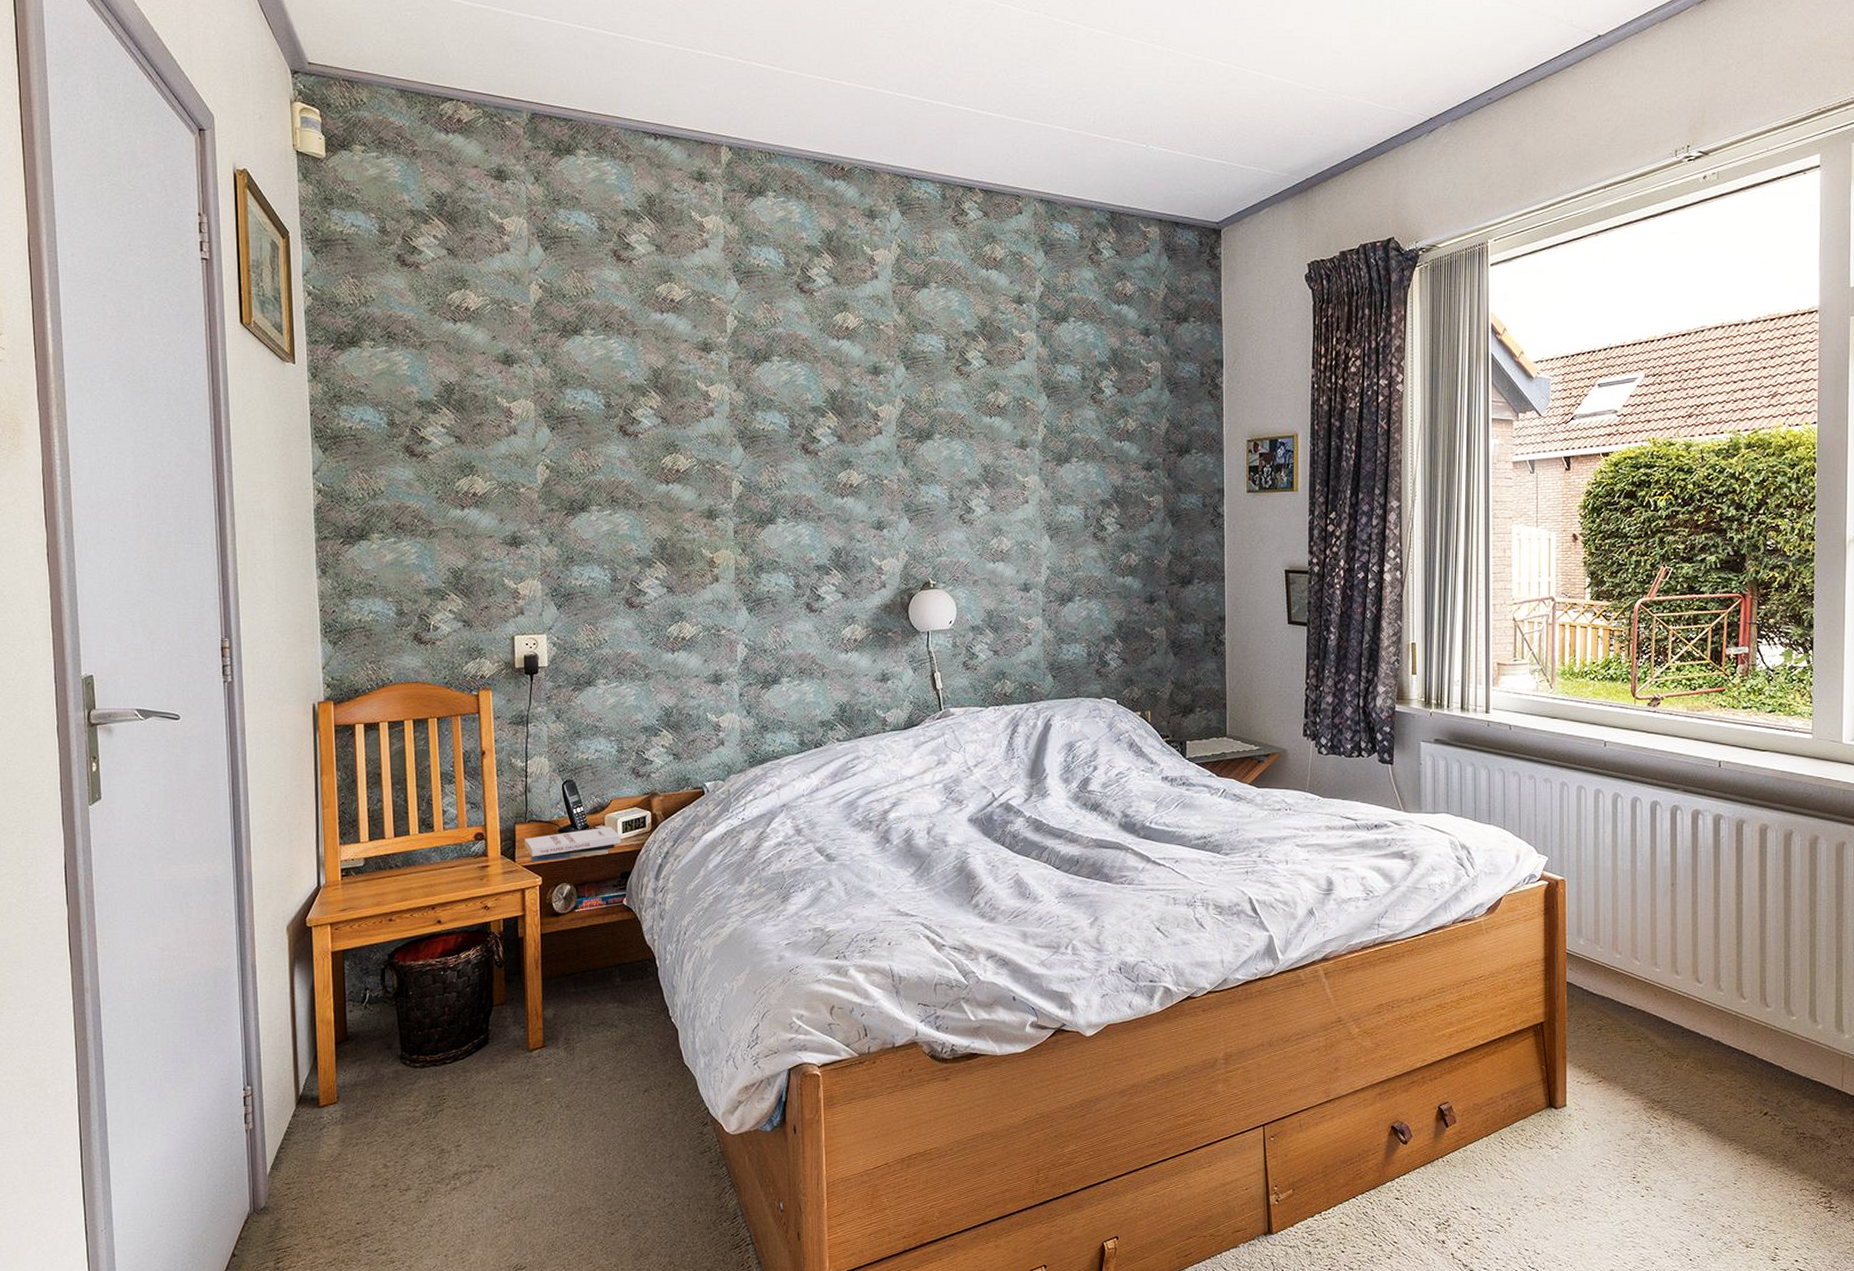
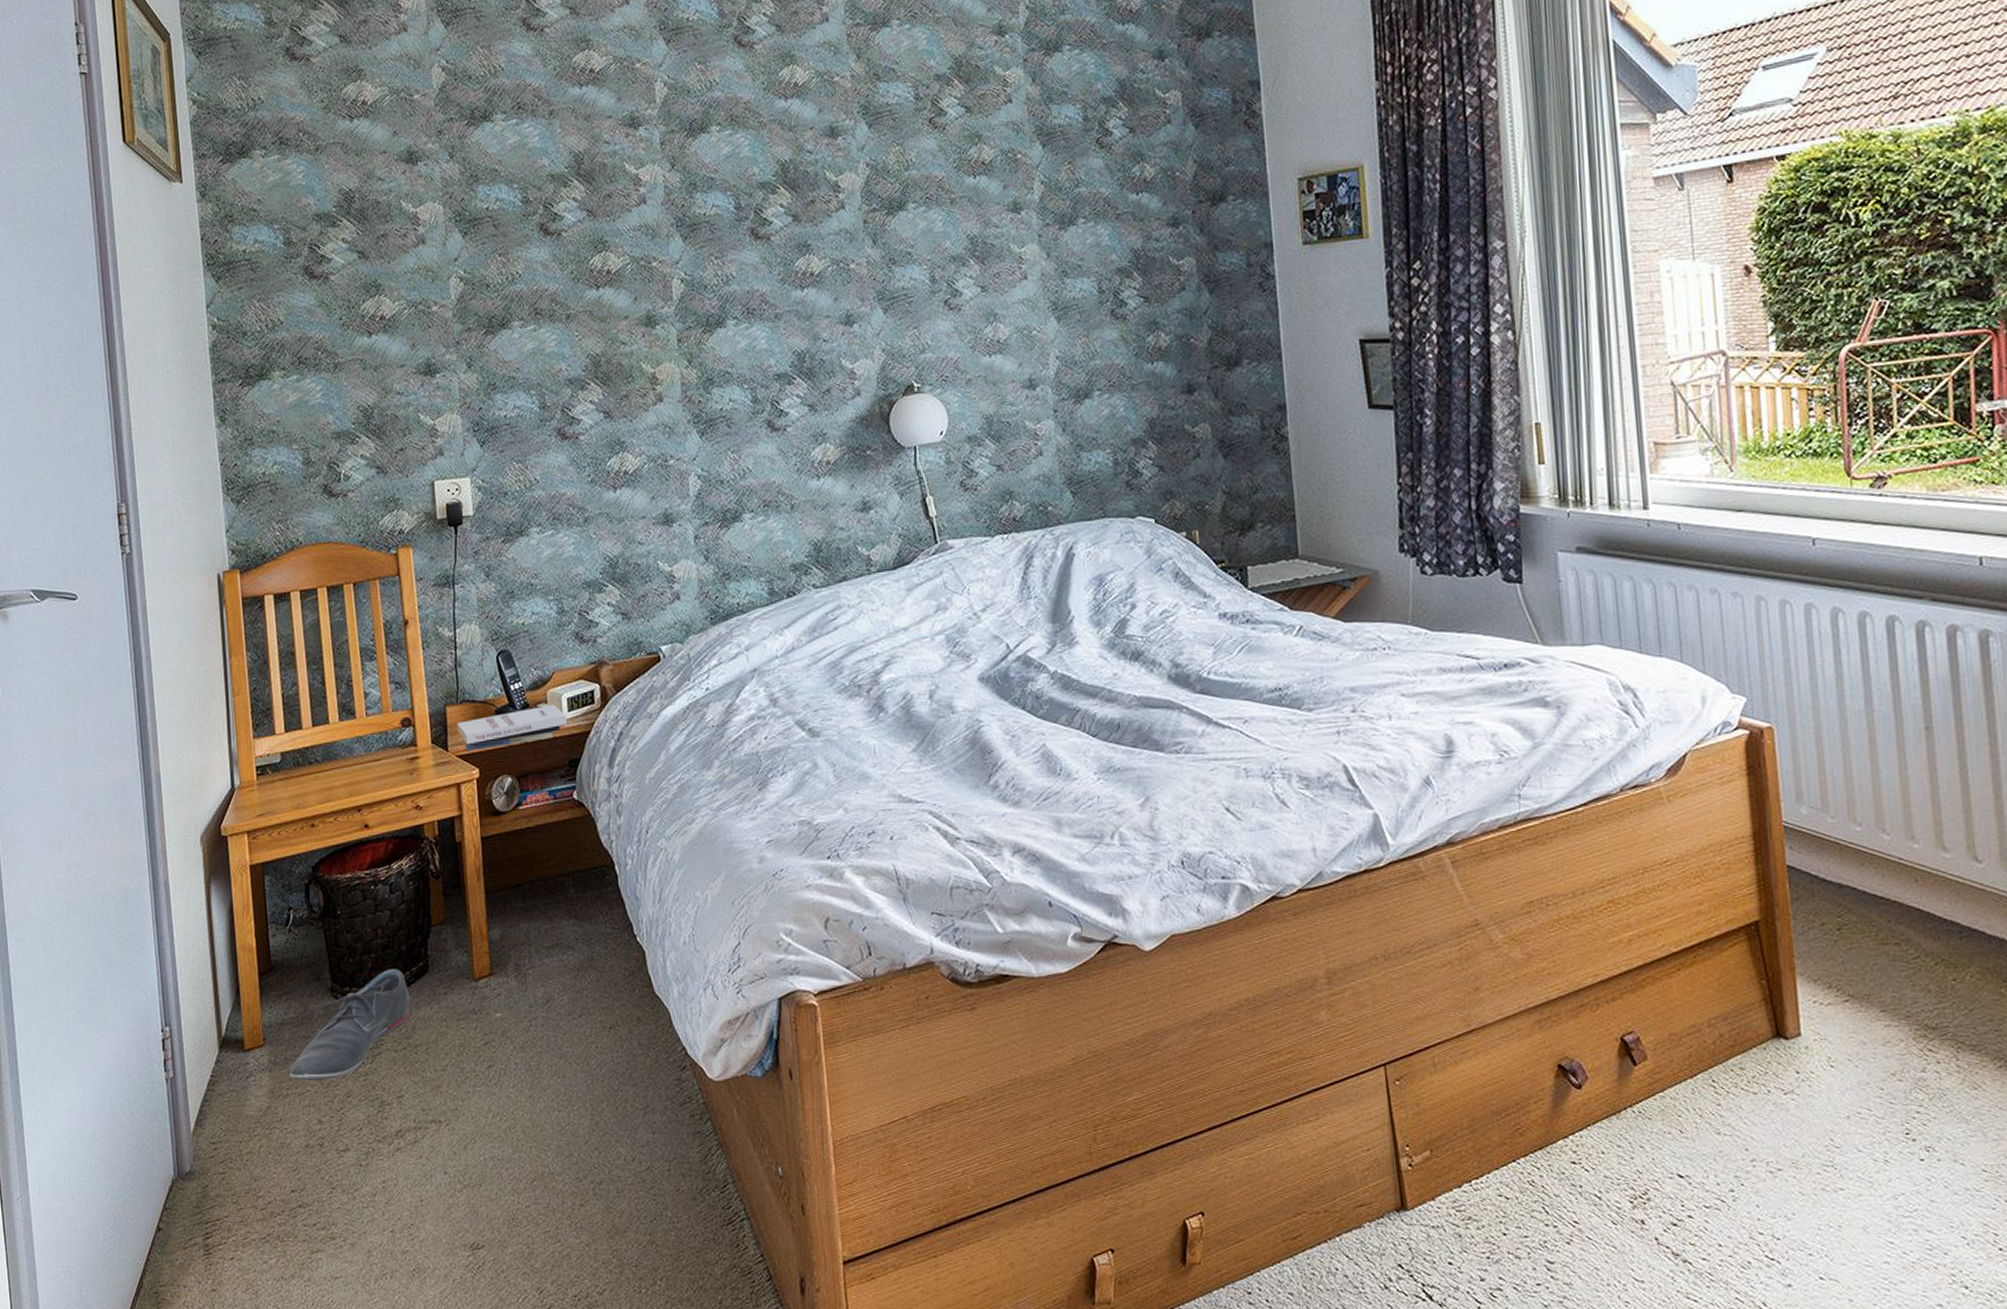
shoe: none [359,1041,471,1133] -> present [289,969,411,1081]

